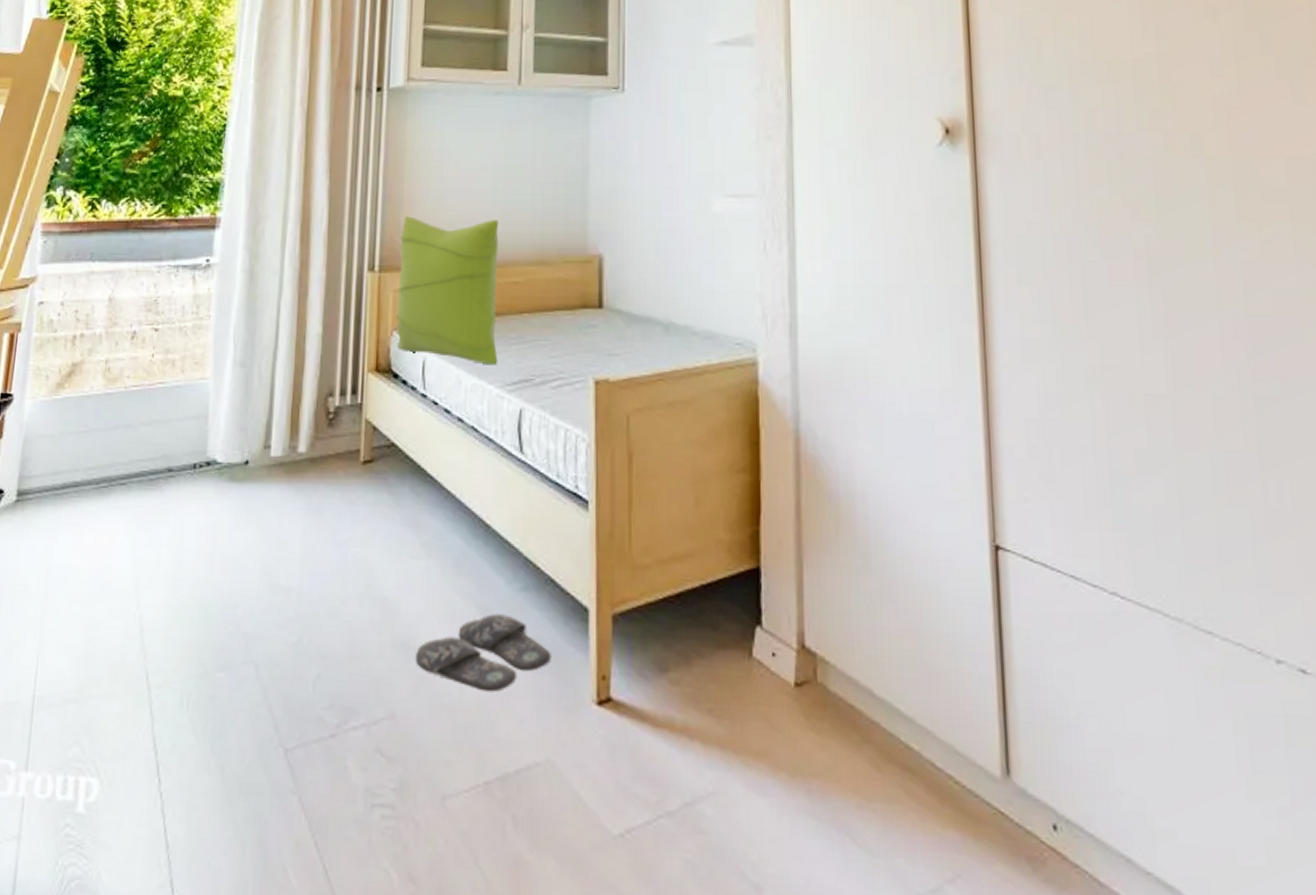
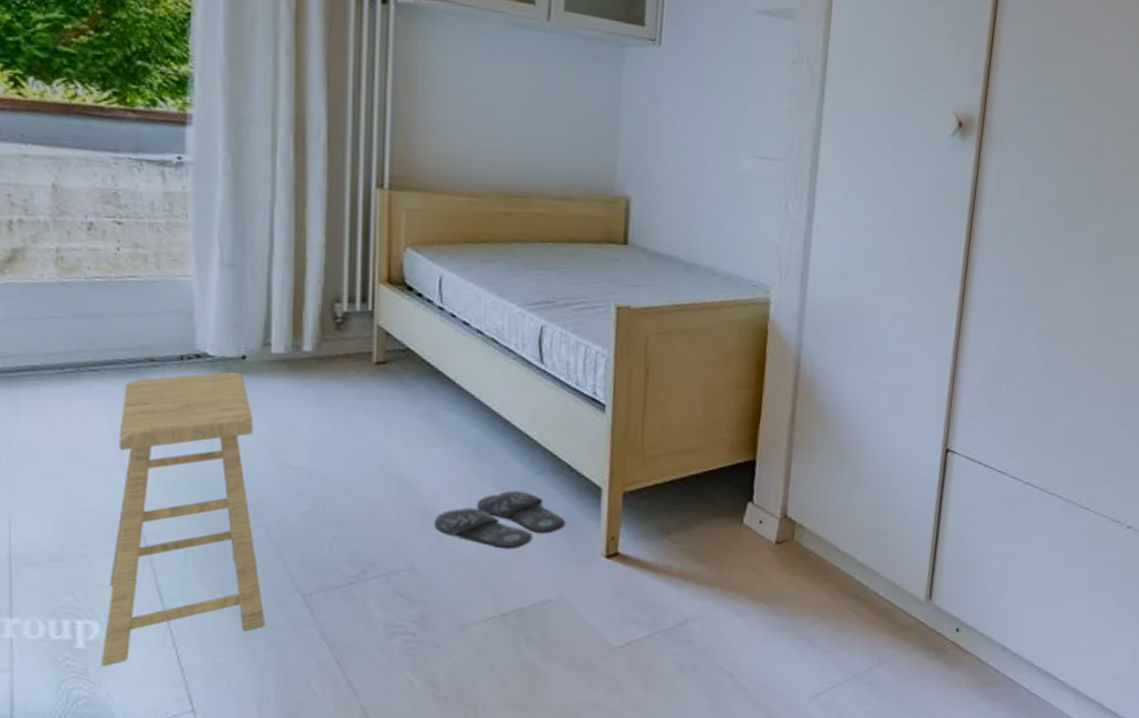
stool: none [95,480,251,837] -> present [100,372,266,666]
pillow: present [396,216,499,365] -> none [410,138,523,287]

